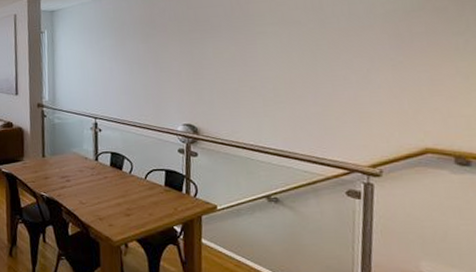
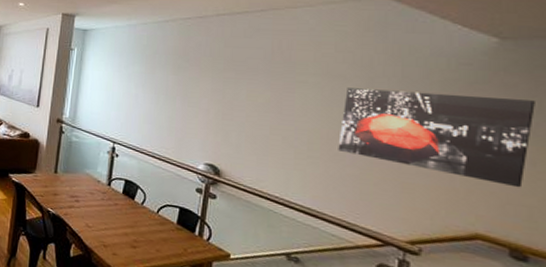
wall art: none [300,20,464,101] -> present [338,88,535,188]

